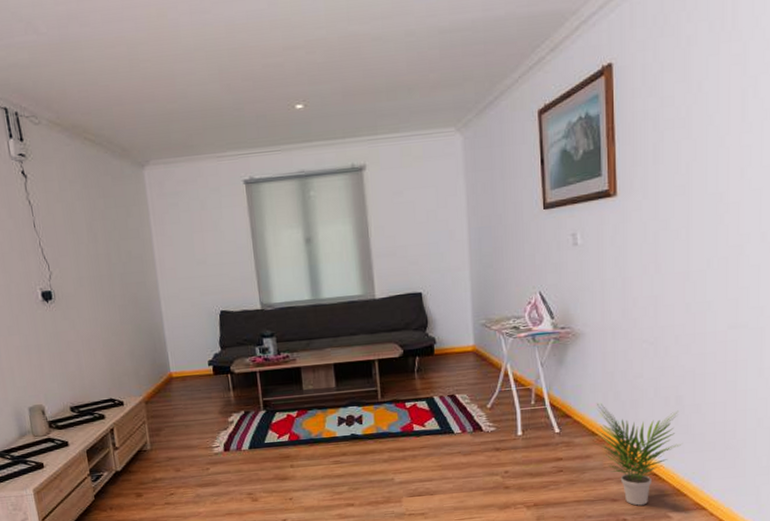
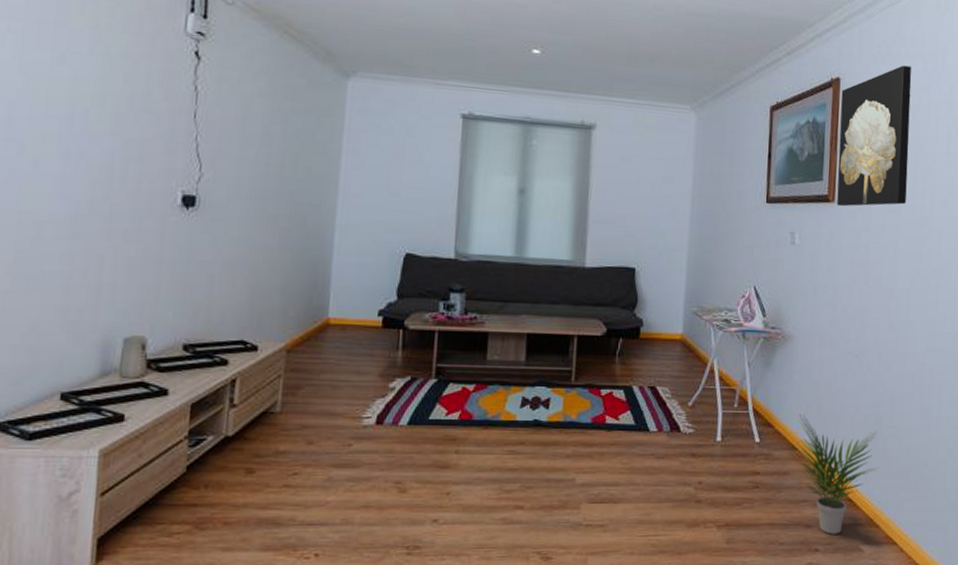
wall art: none [615,31,698,199] -> present [837,65,912,207]

